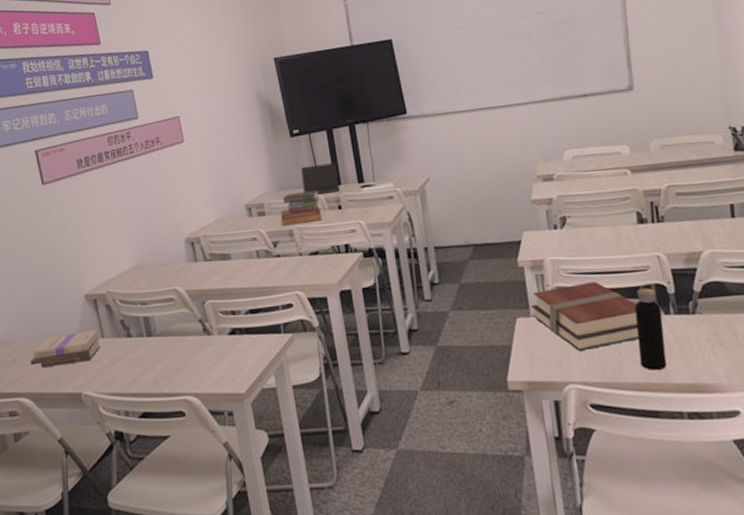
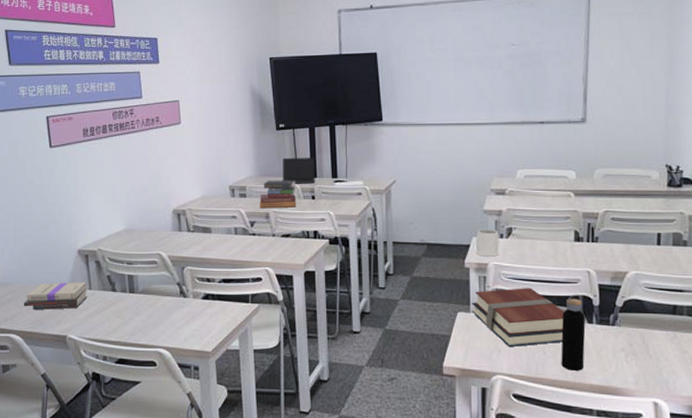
mug: none [526,220,555,253] -> present [476,228,499,258]

